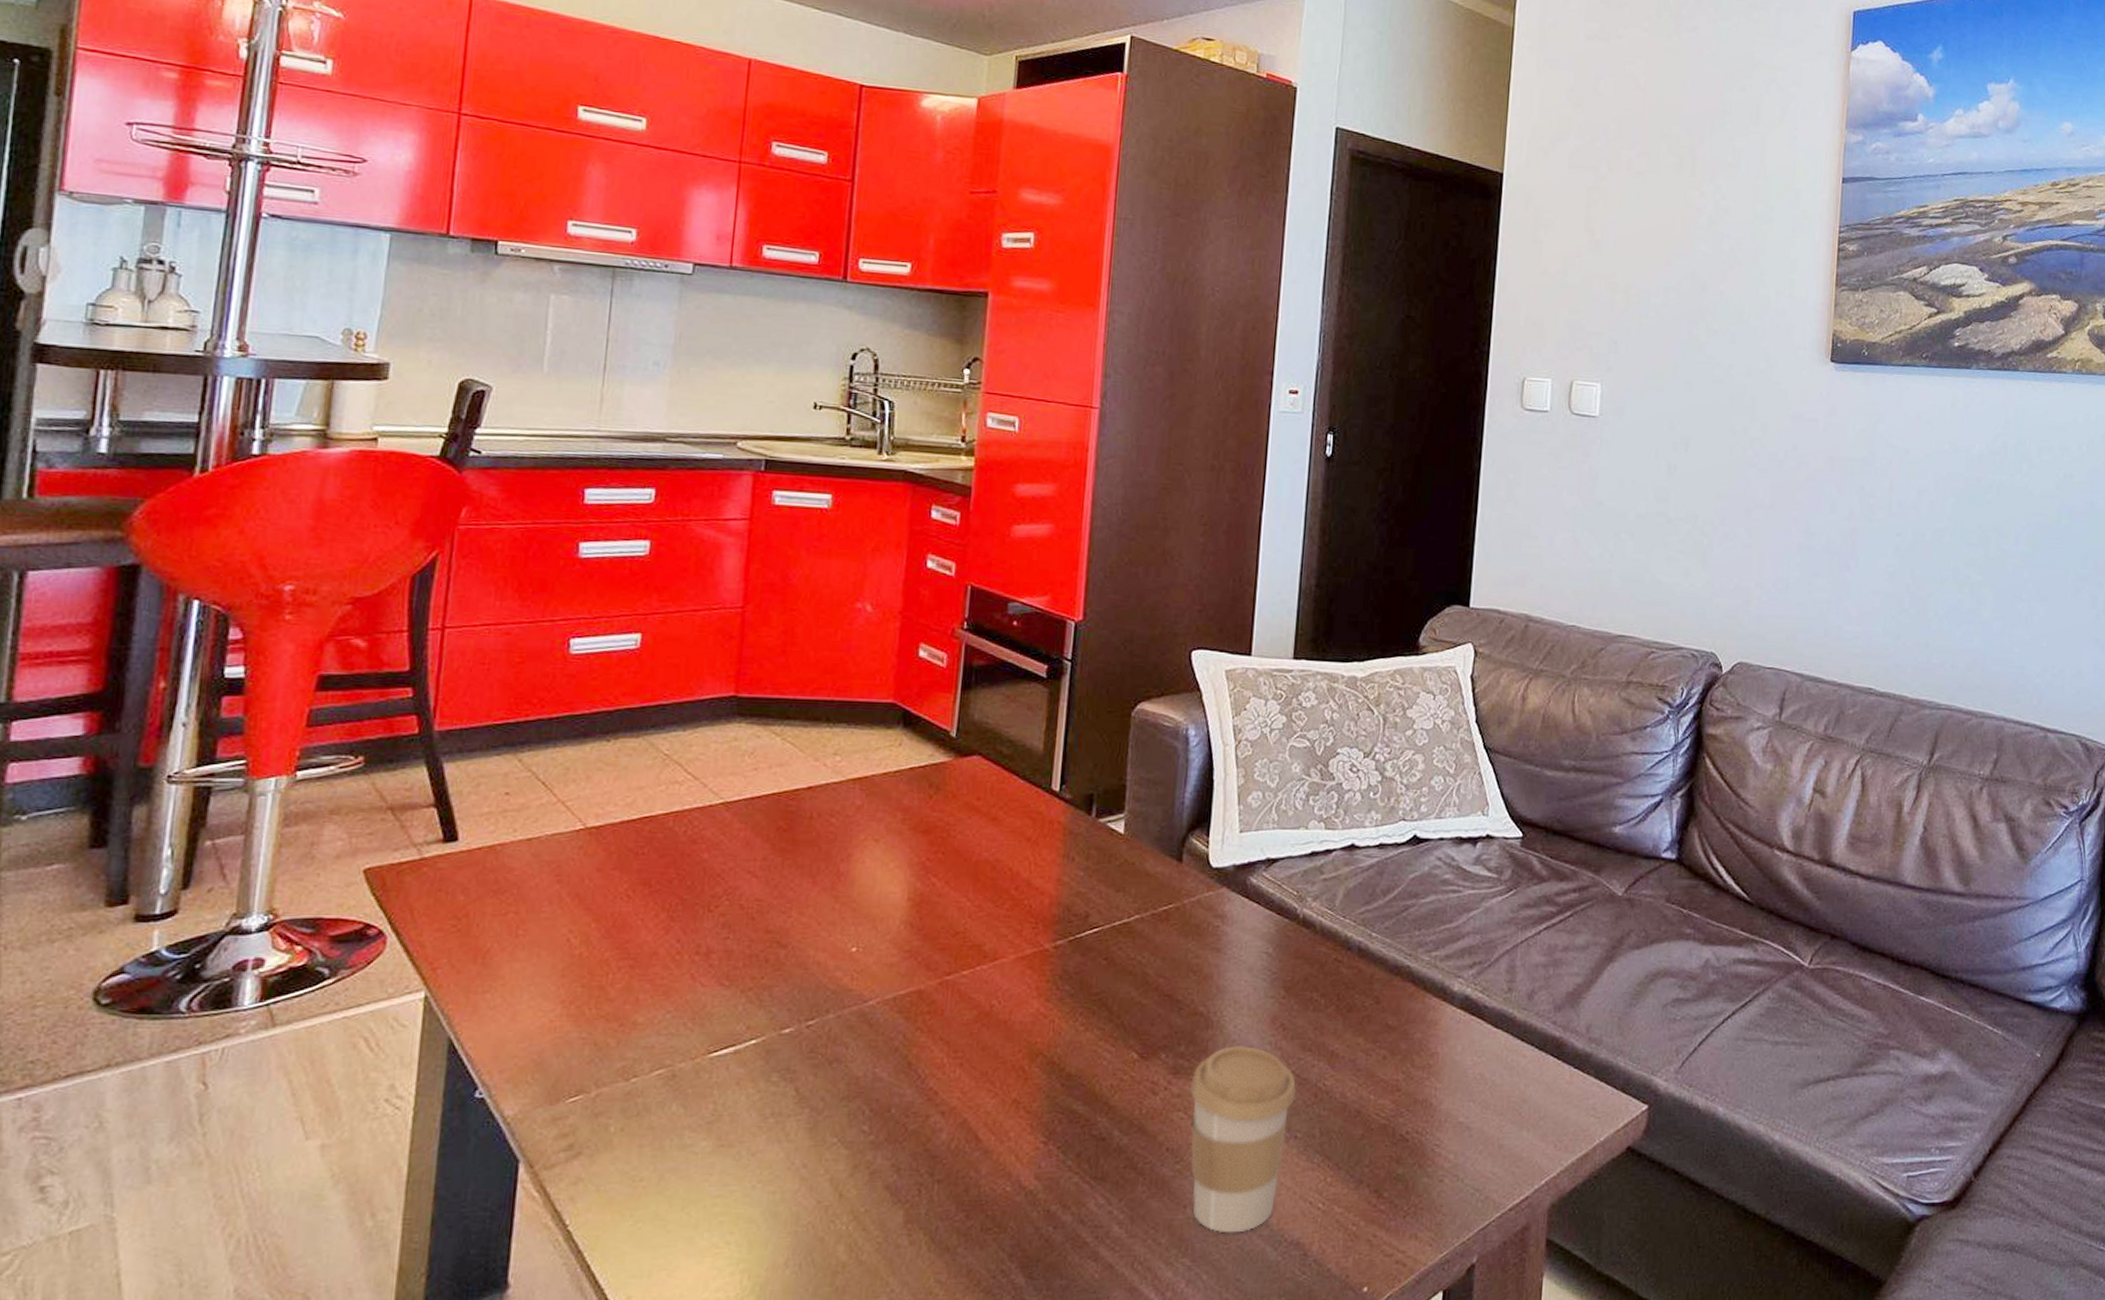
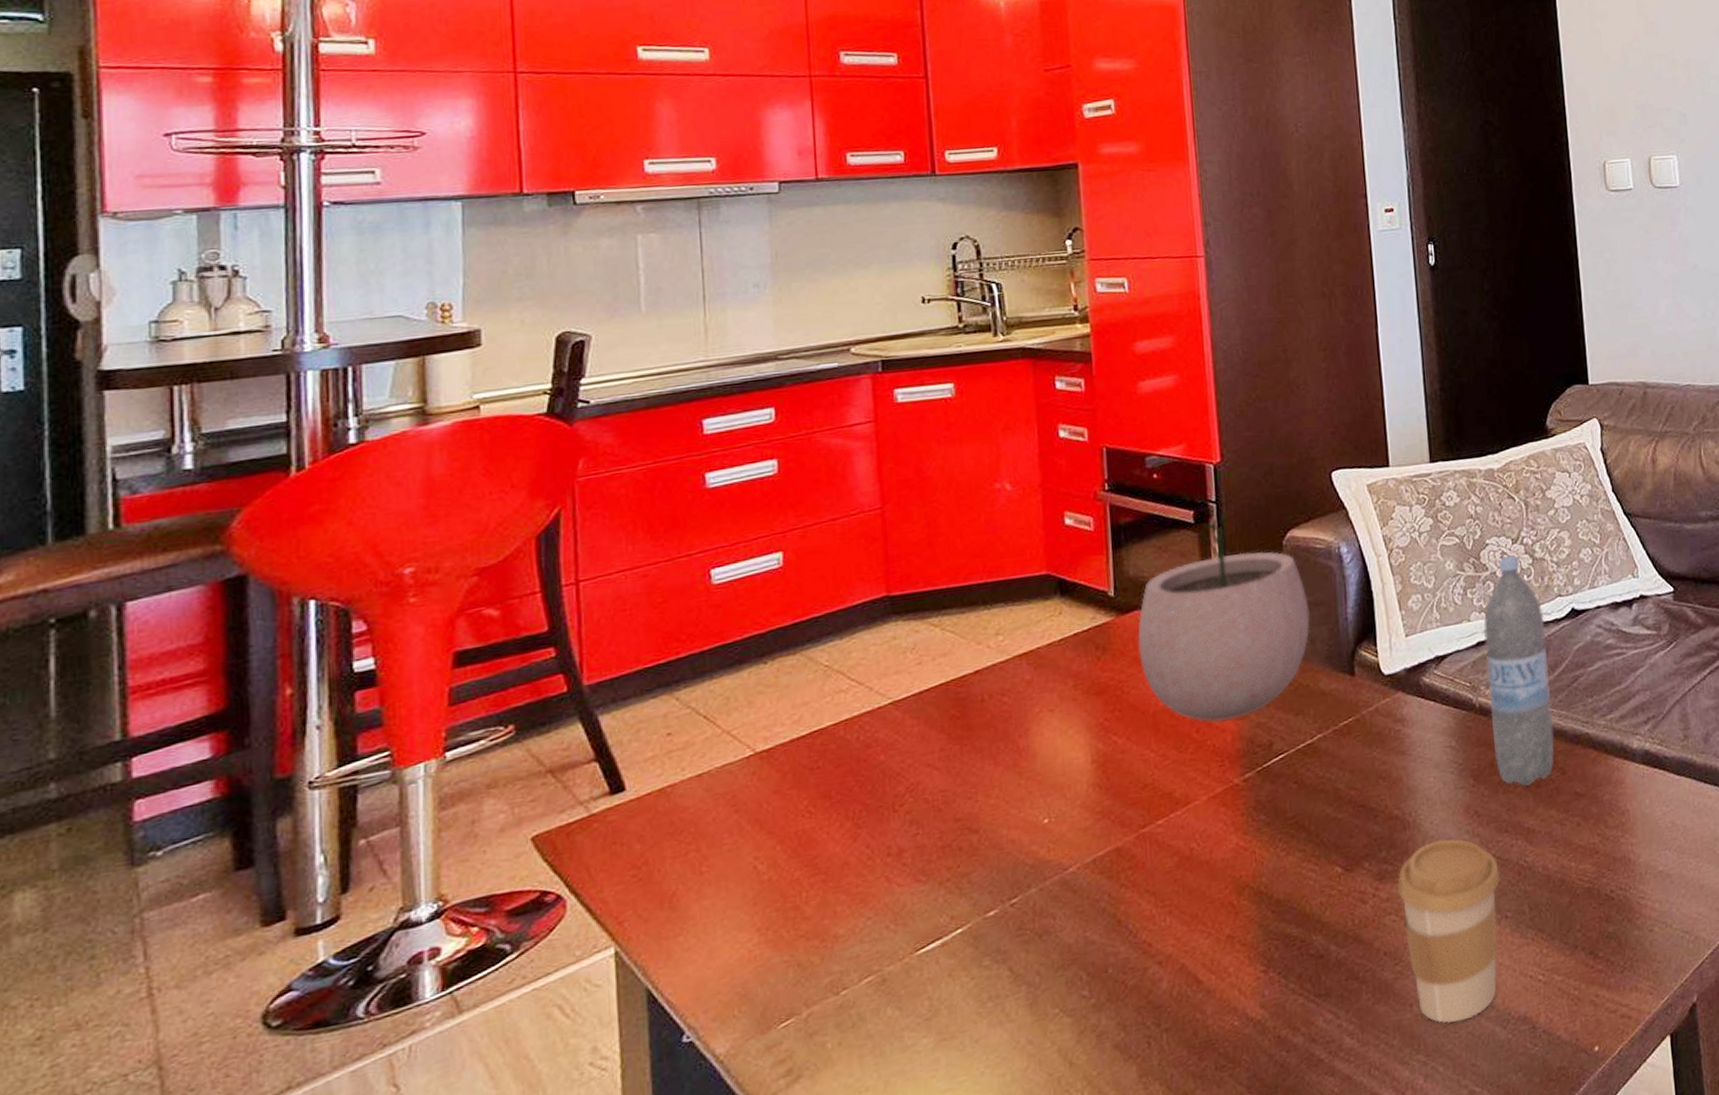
plant pot: none [970,668,1148,884] -> present [1137,507,1311,722]
water bottle: none [1310,769,1384,1008] -> present [1483,555,1555,786]

